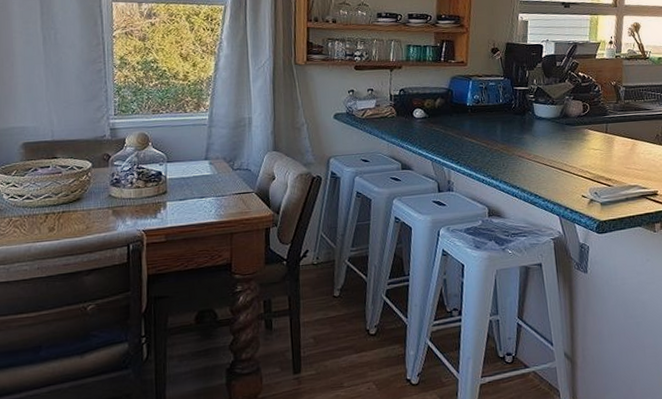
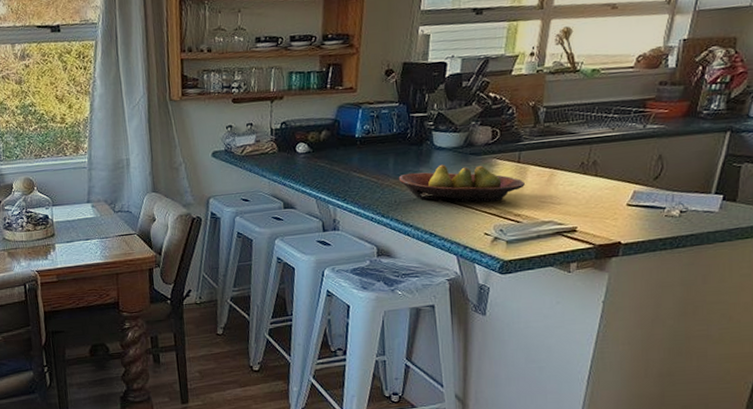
fruit bowl: none [505,132,613,168] -> present [398,164,525,203]

